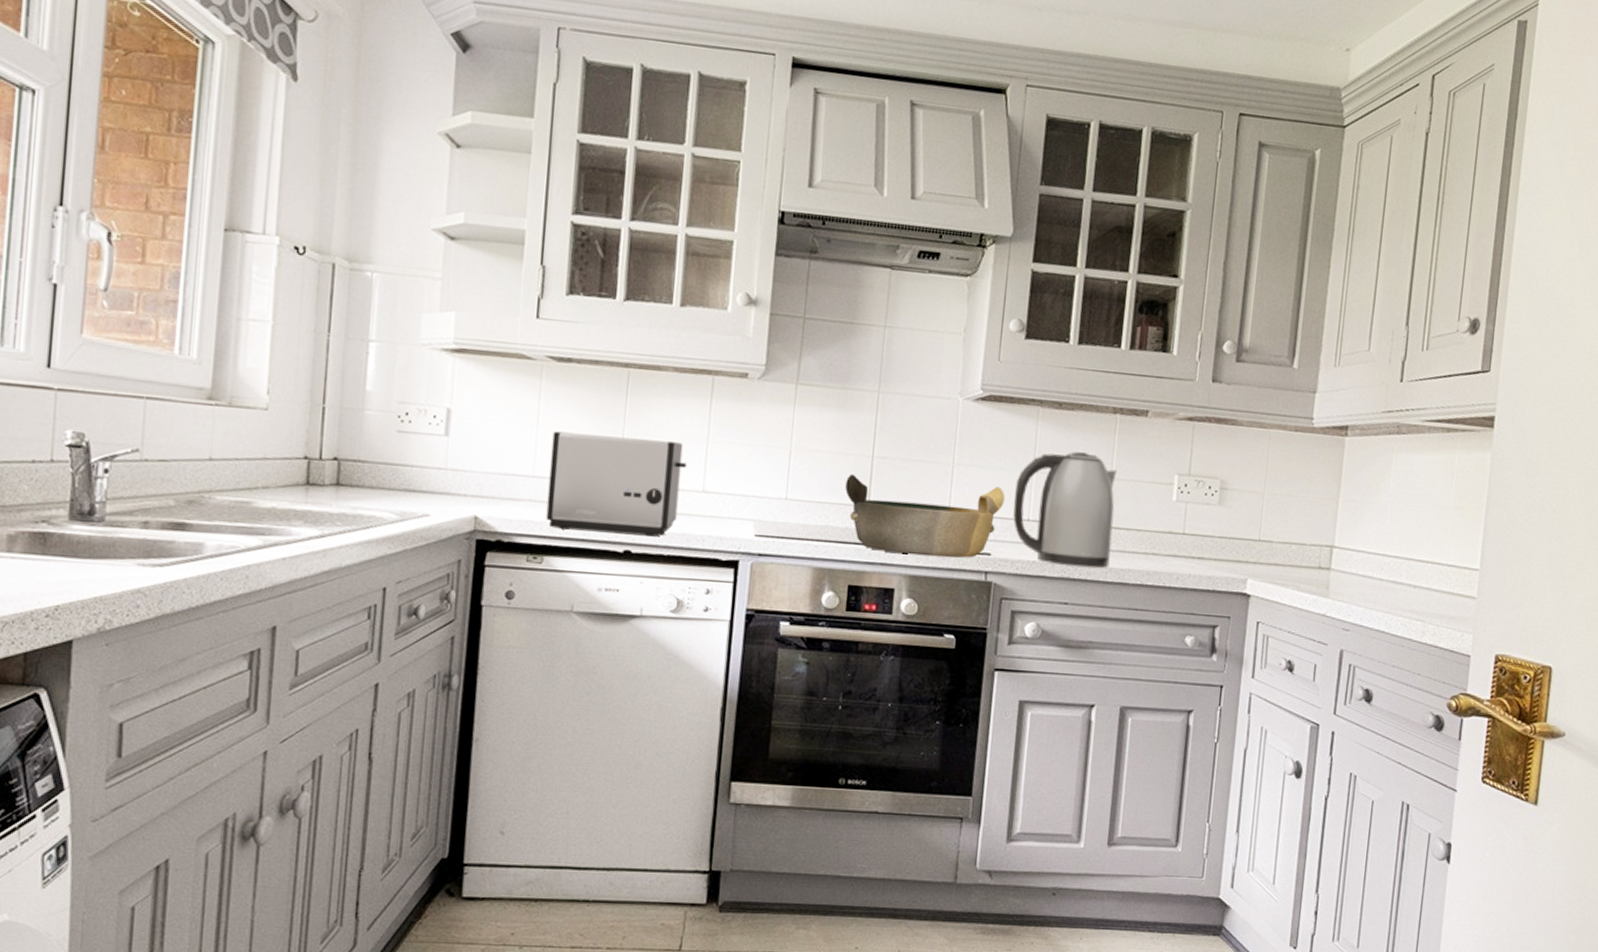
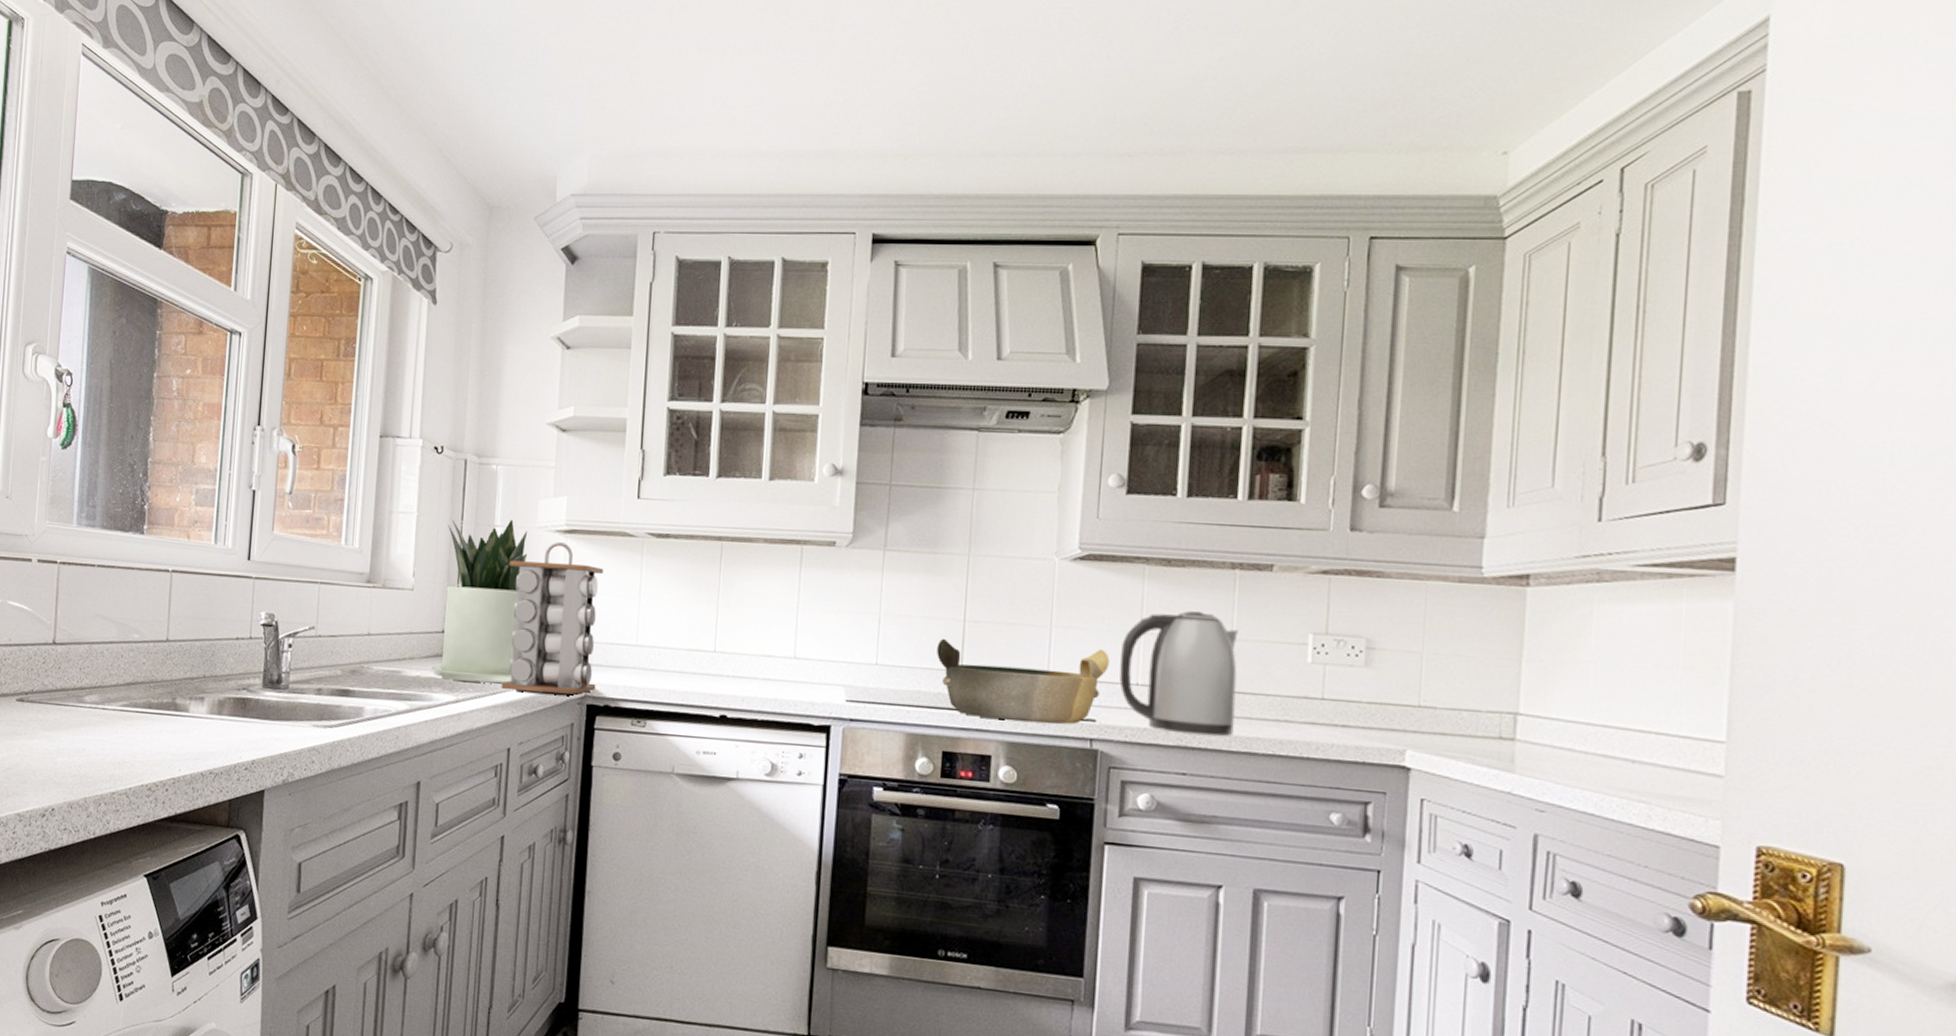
planter: none [290,332,409,517] -> present [431,520,528,684]
spice rack: none [375,361,498,531] -> present [501,541,604,697]
toaster: present [546,431,688,537] -> none [648,603,779,702]

